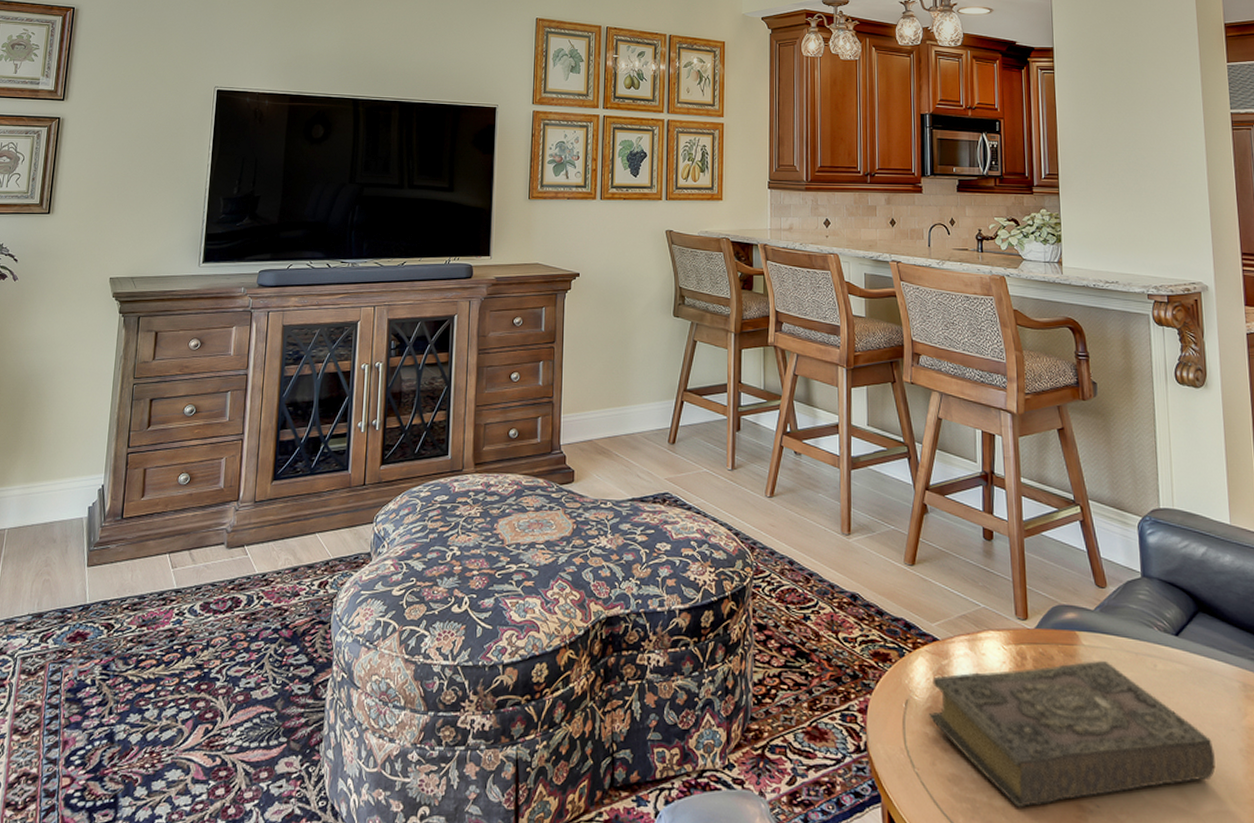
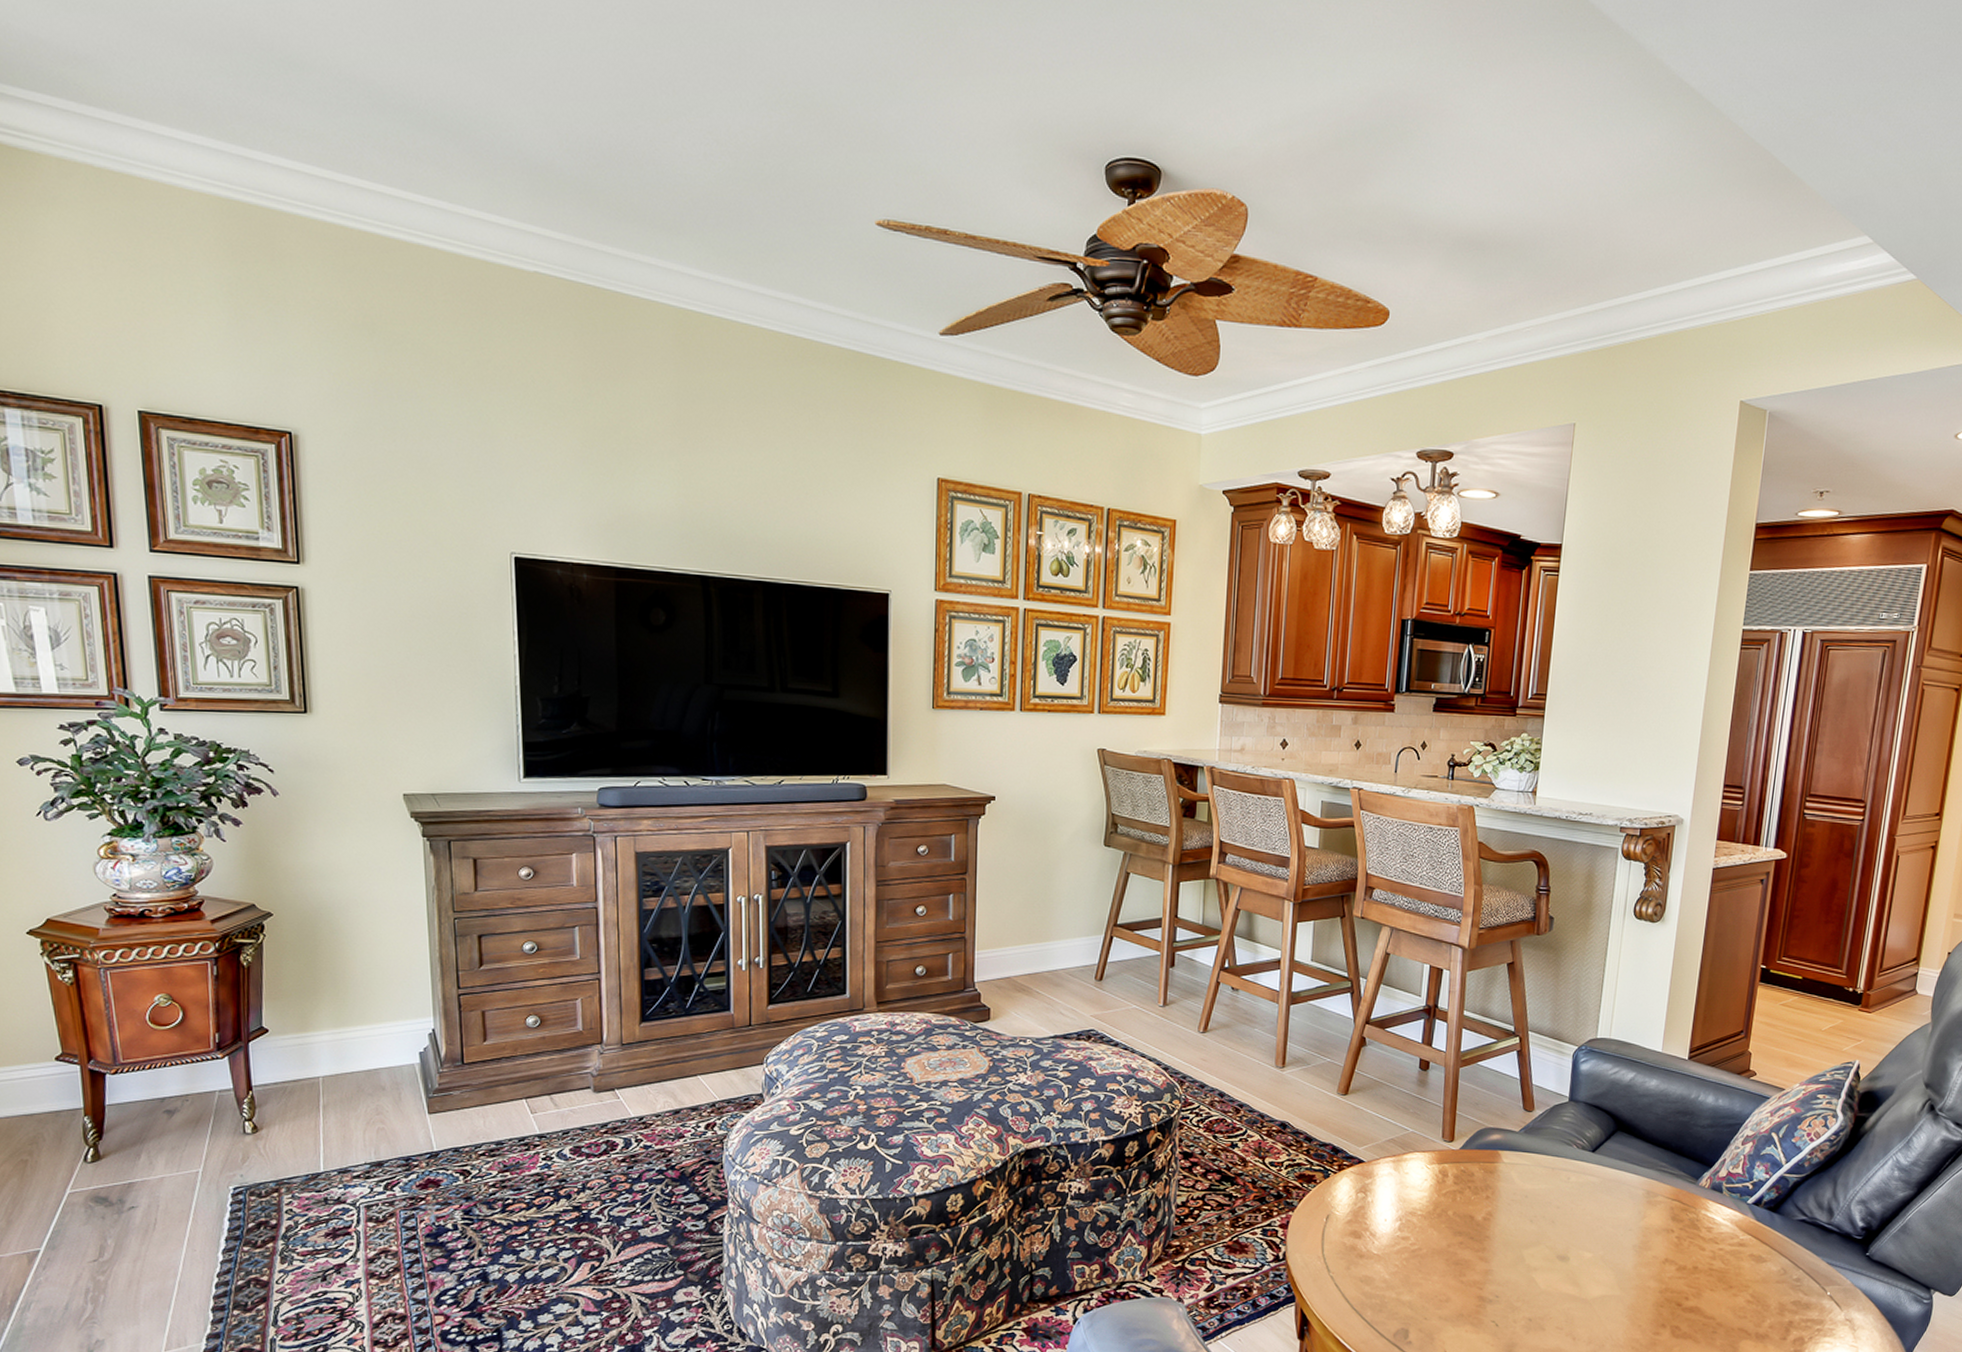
book: present [928,661,1216,808] -> none [1347,1176,1611,1301]

